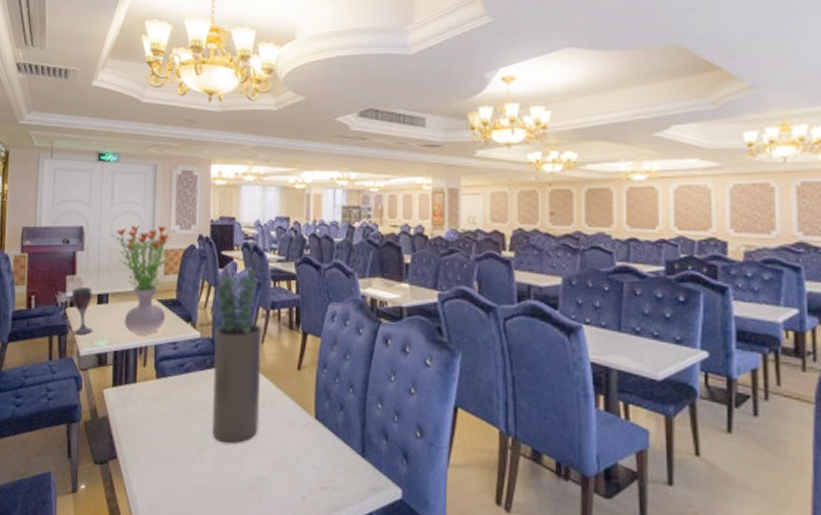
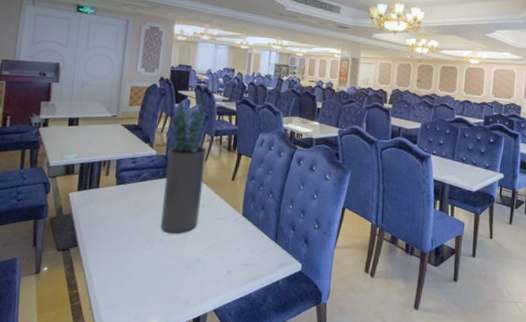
cup: present [71,286,92,335] -> none [44,111,65,150]
flower arrangement: present [110,225,171,335] -> none [84,65,137,152]

